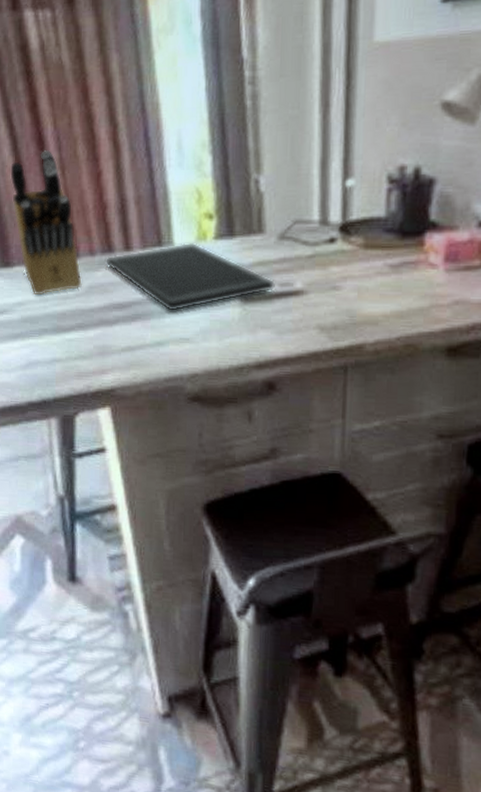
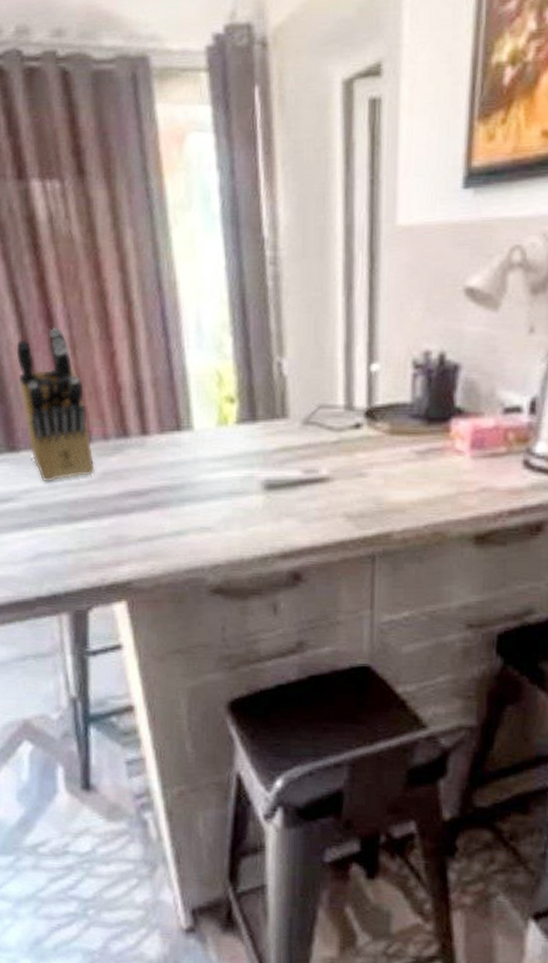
cutting board: present [106,242,276,312] -> none [121,427,301,500]

